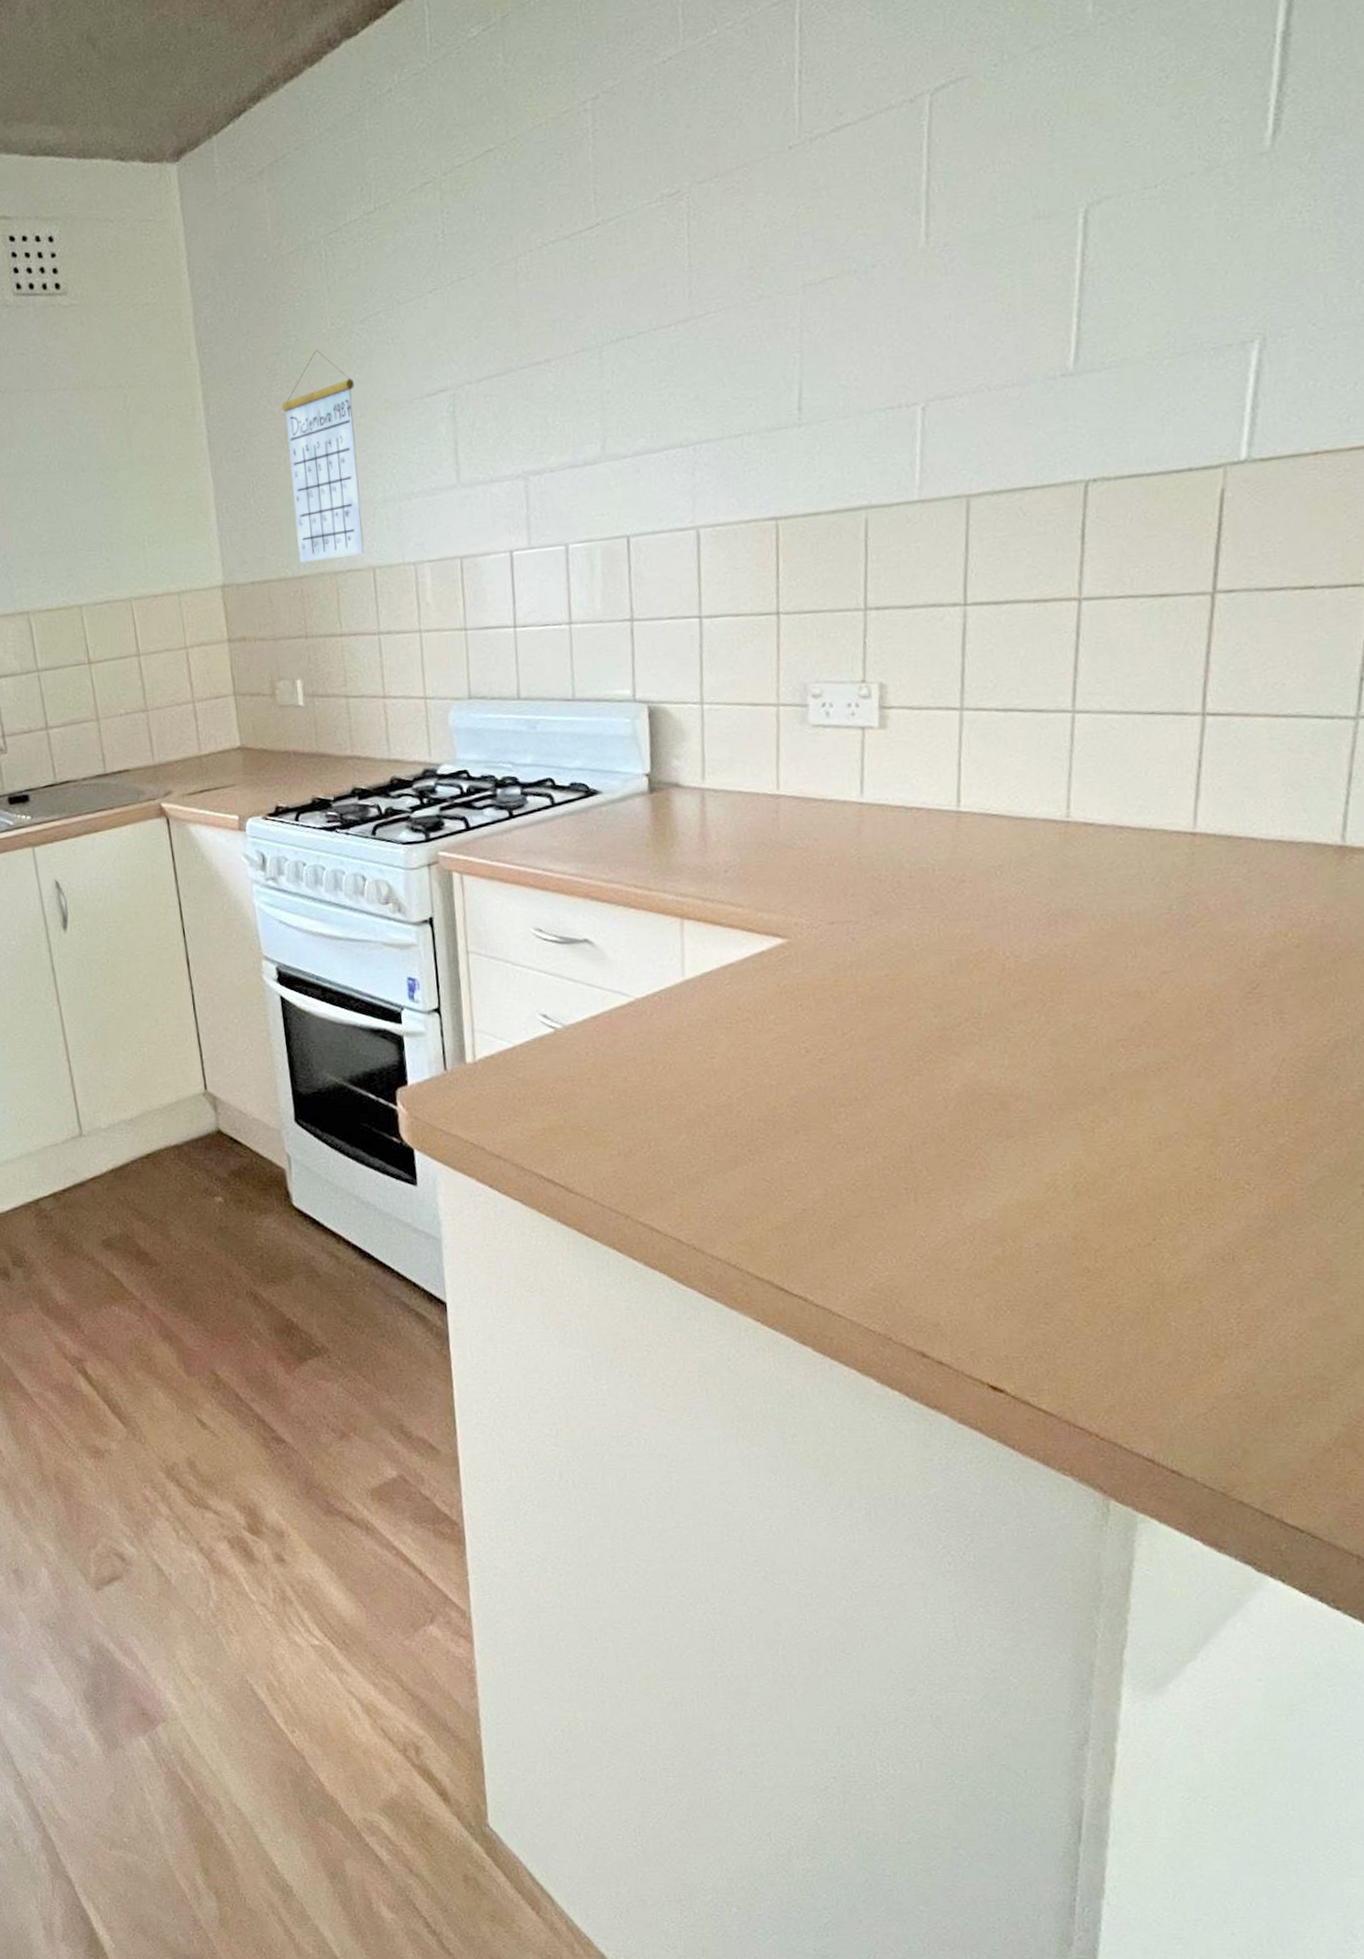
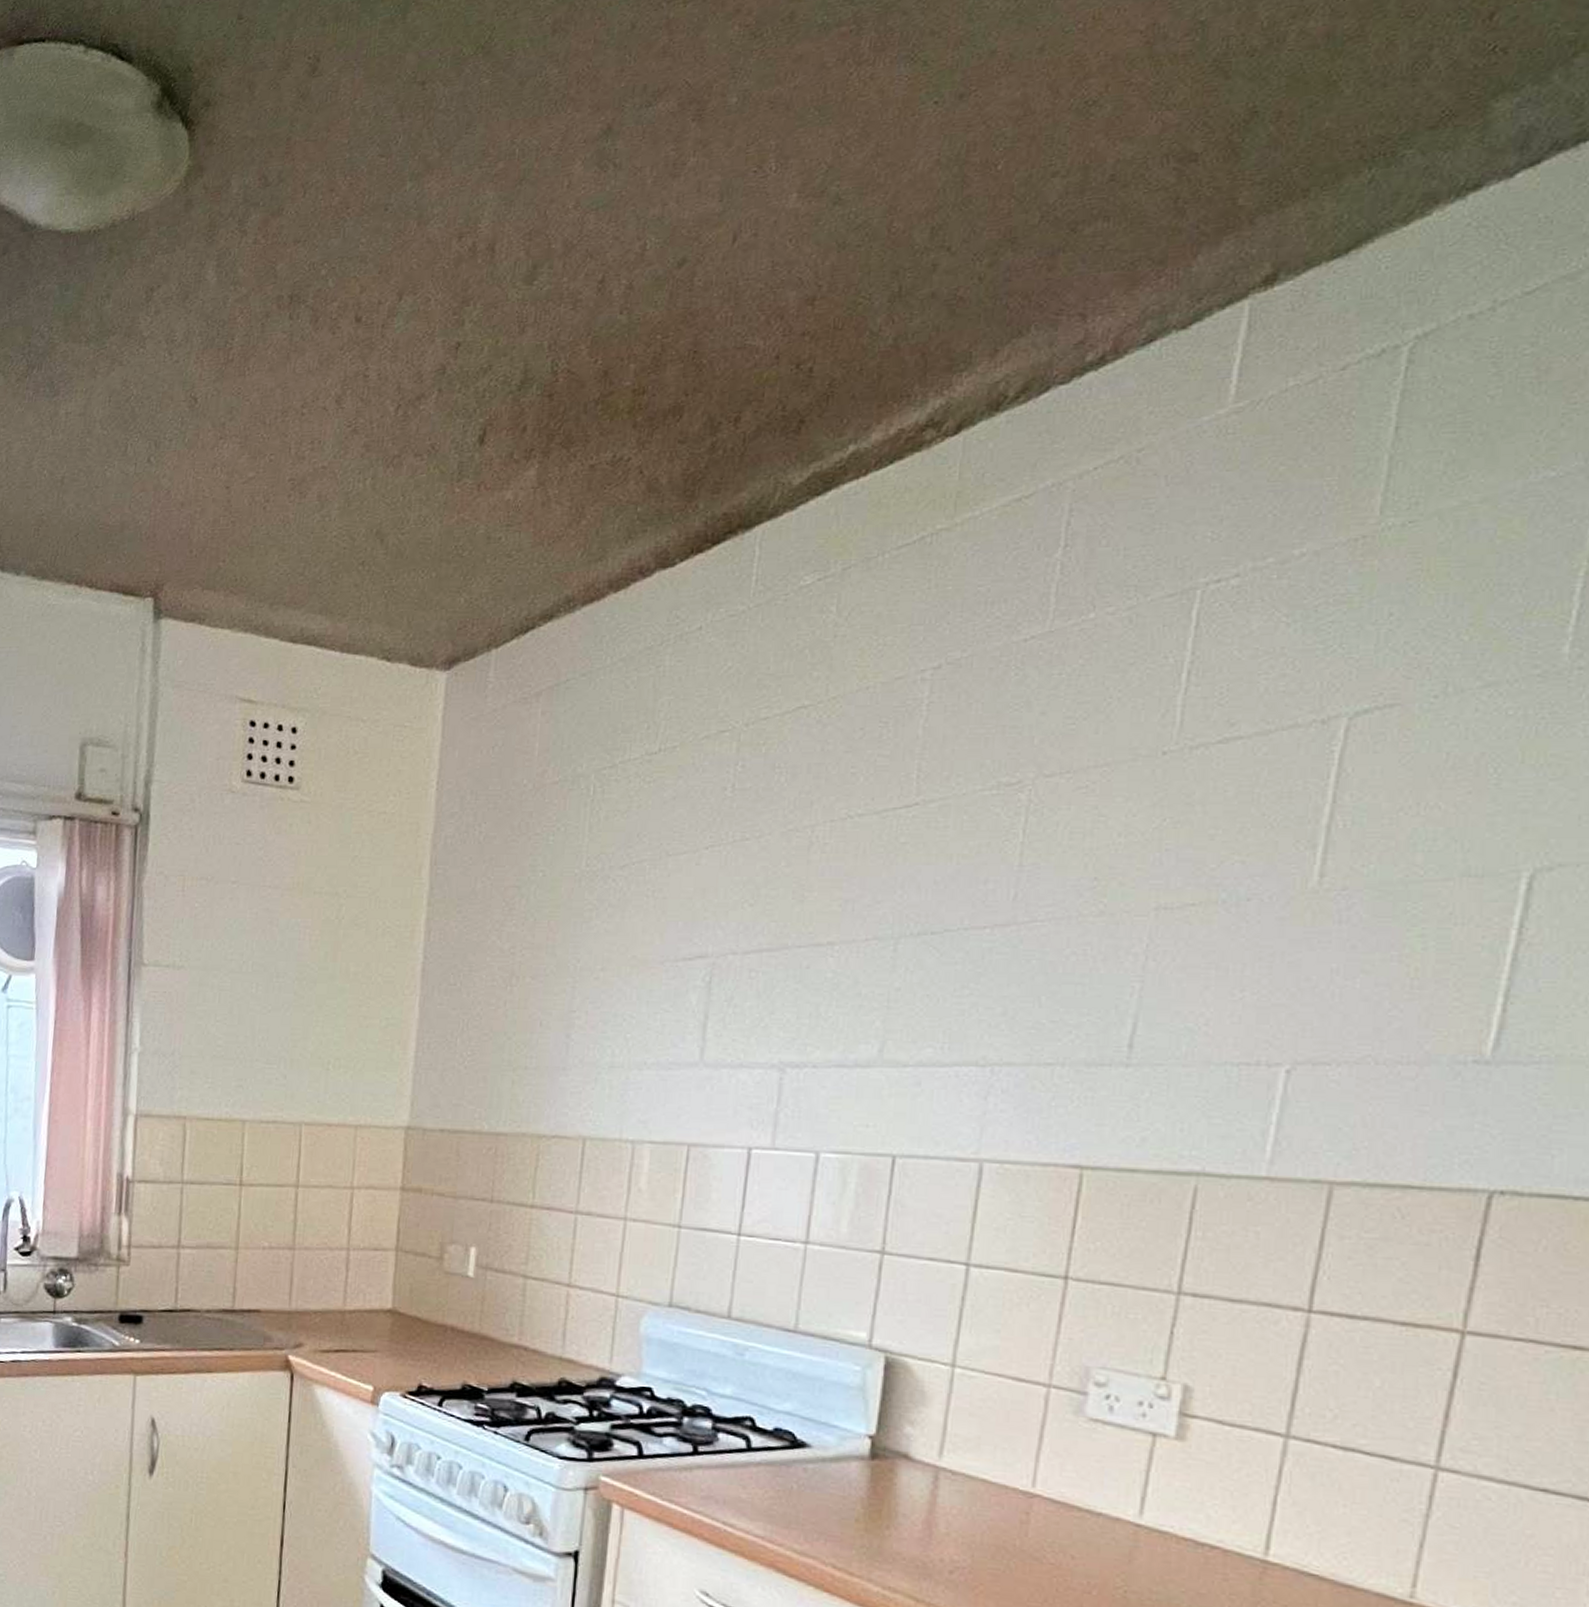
calendar: present [281,349,365,563] -> none [500,889,600,1121]

